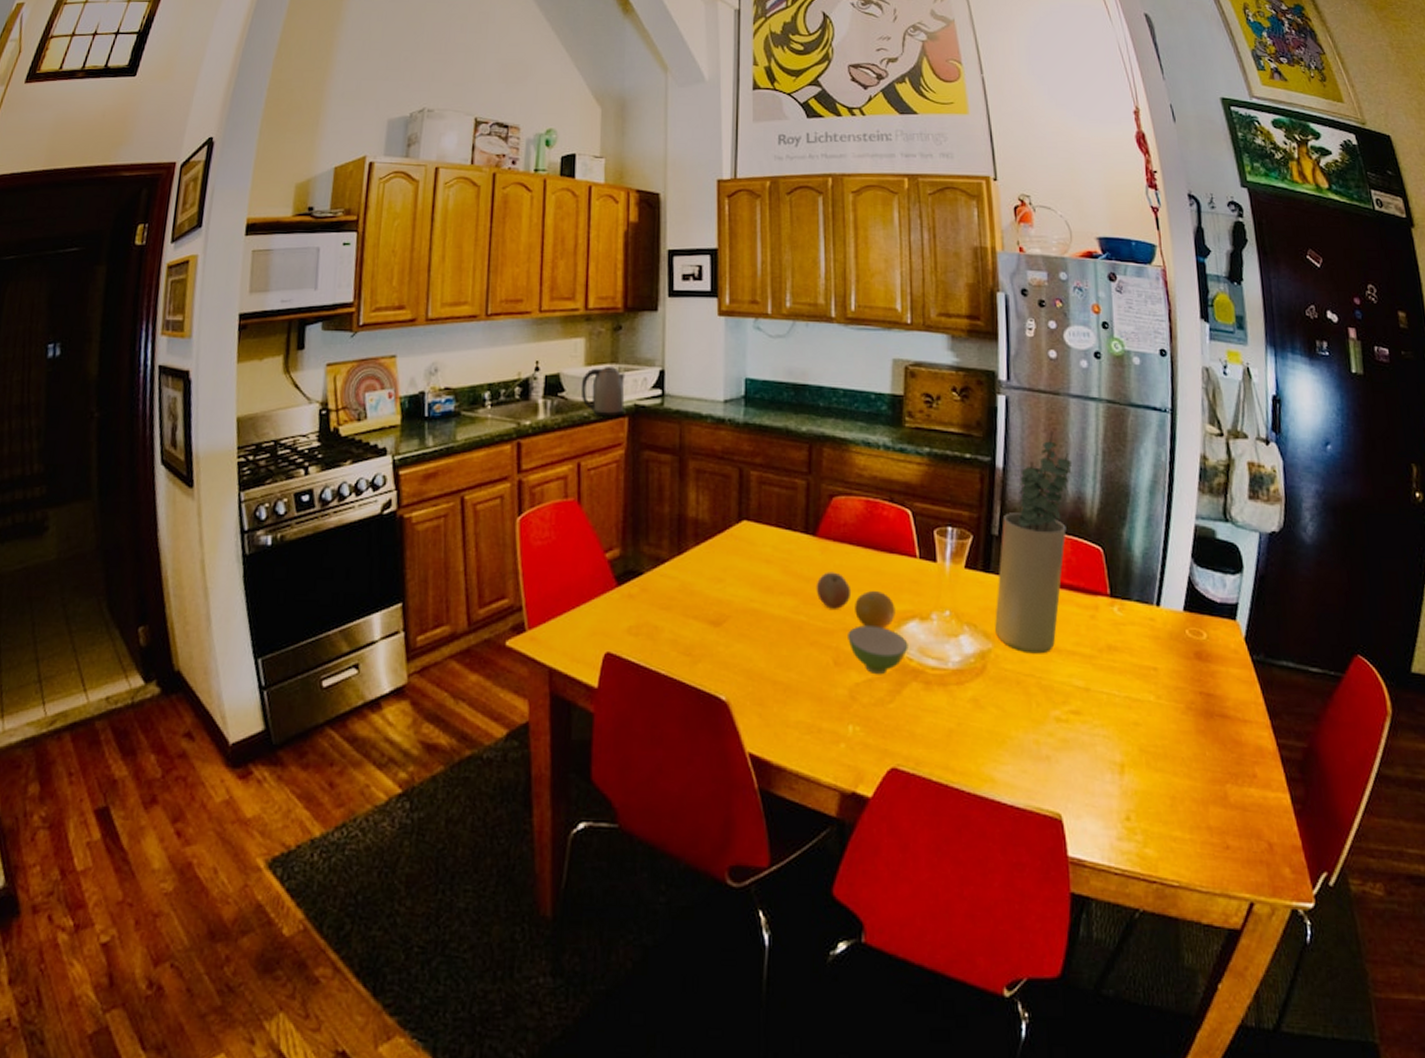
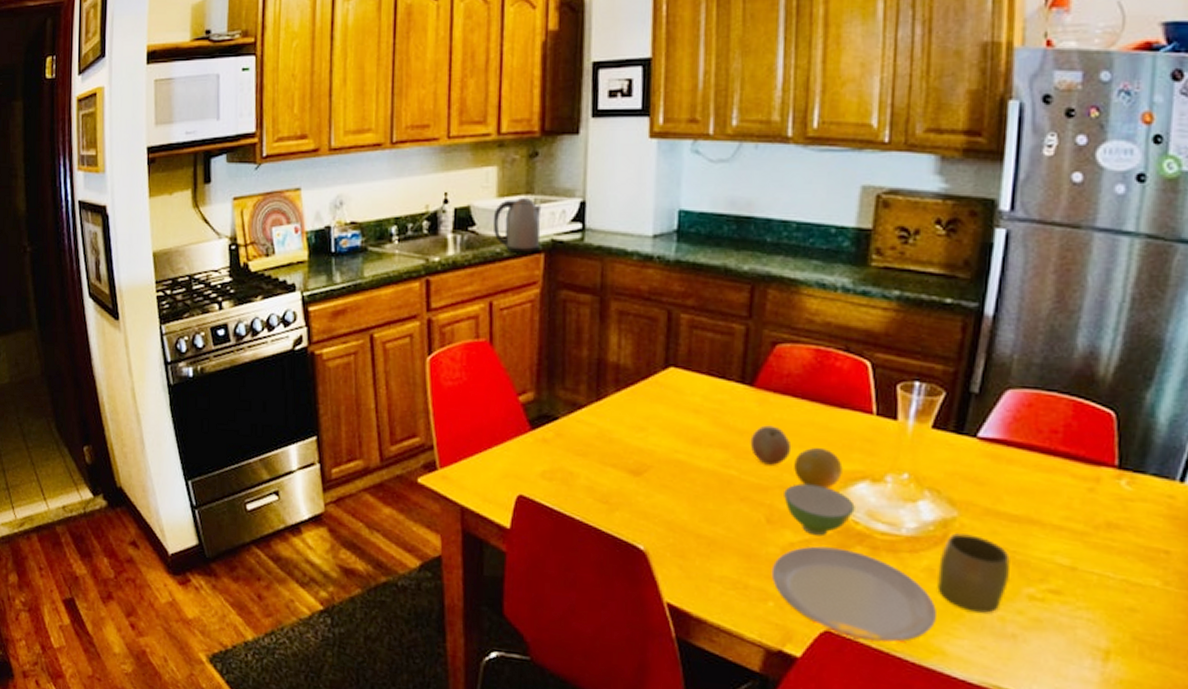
plate: none [841,685,984,775] -> present [771,546,936,643]
mug: none [981,664,1039,737] -> present [937,533,1010,613]
vase: present [995,431,1072,654] -> none [963,272,1086,527]

